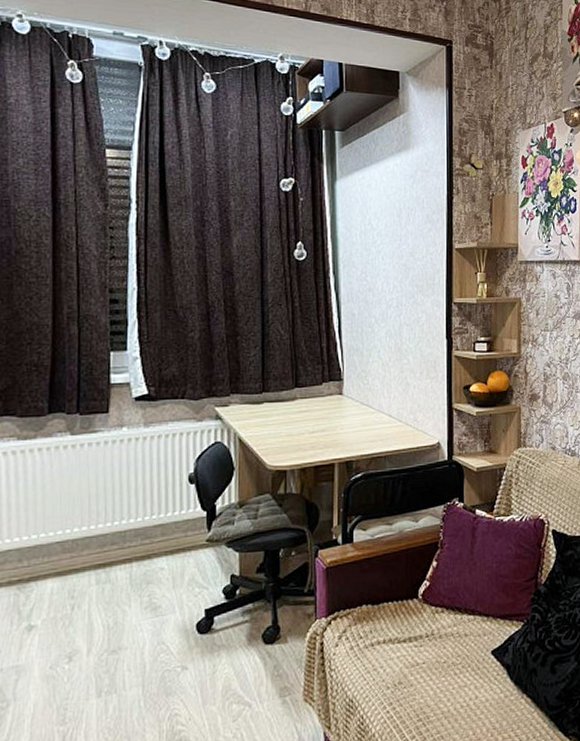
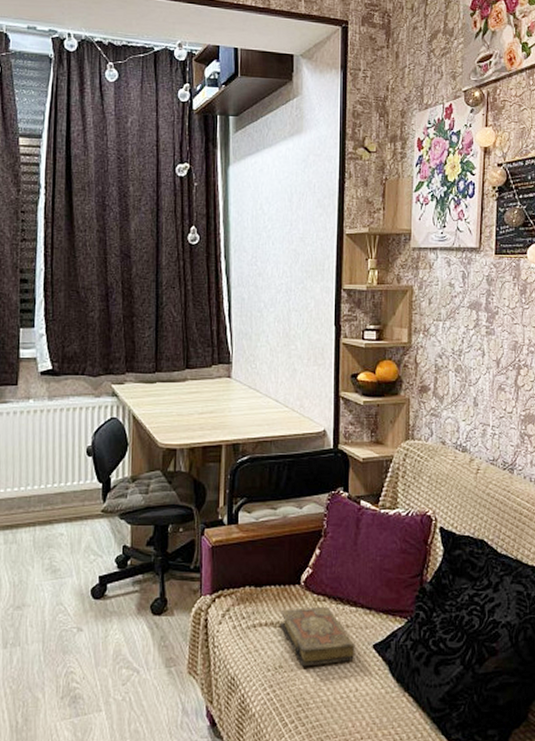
book: none [398,617,474,681] -> present [279,606,355,667]

